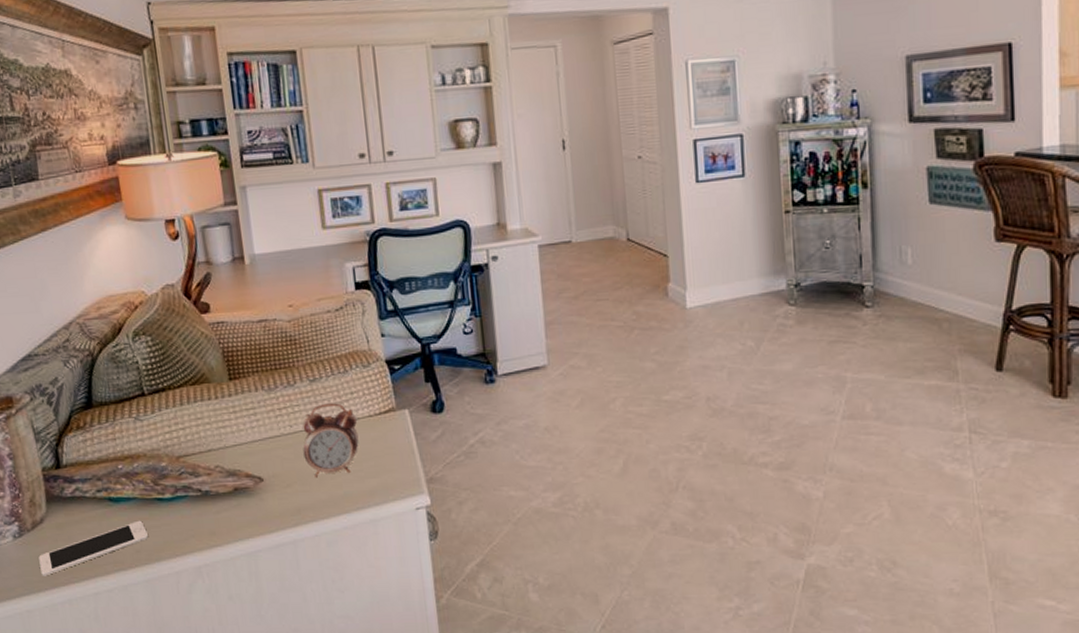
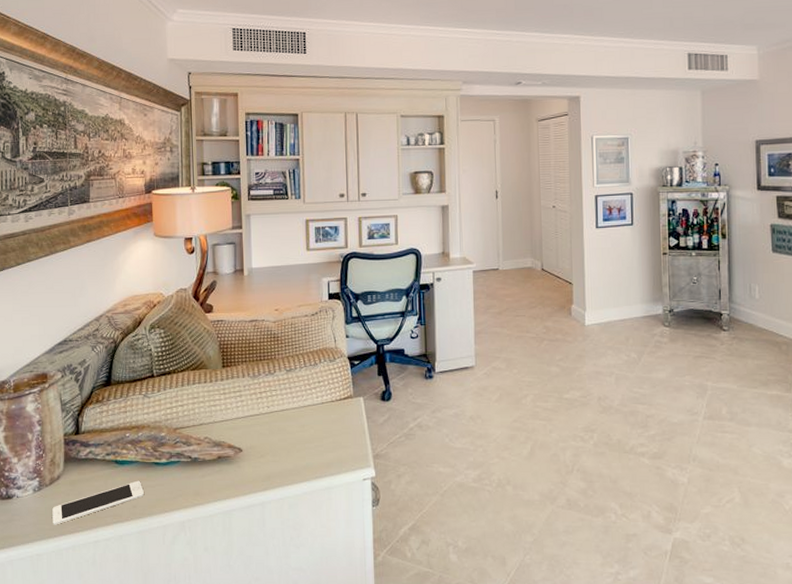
alarm clock: present [302,403,359,478] -> none [276,389,322,451]

